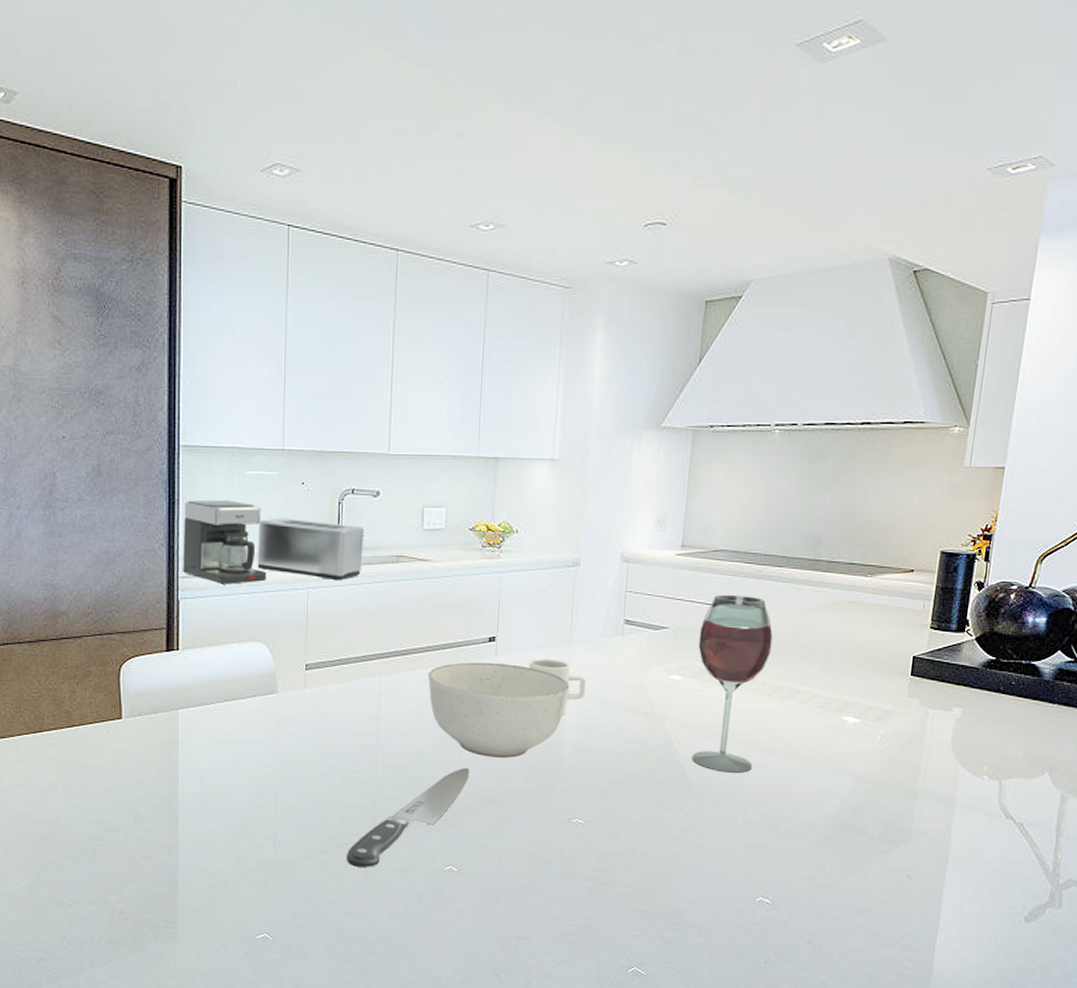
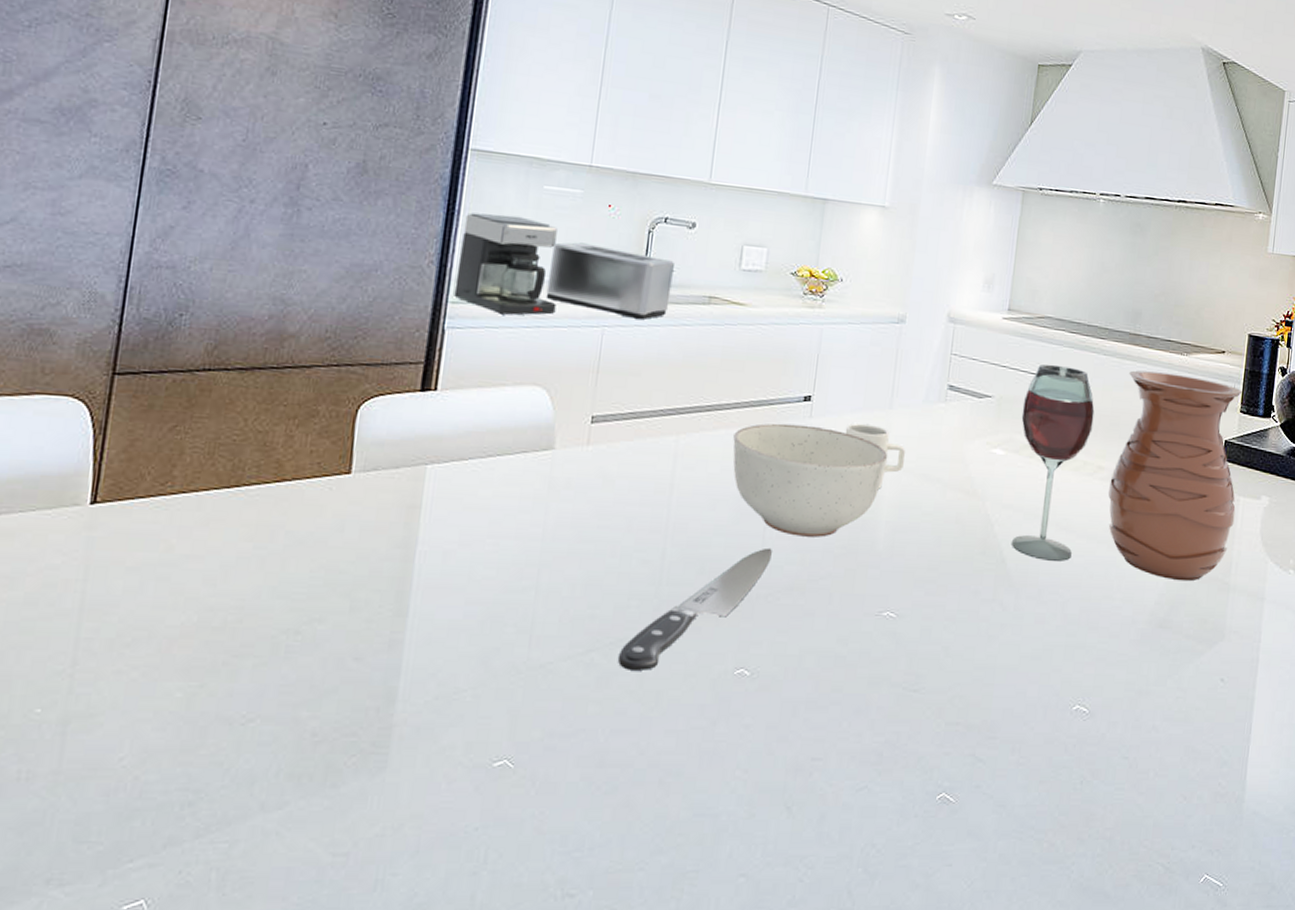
vase: none [787,595,933,789] -> present [1107,370,1242,581]

